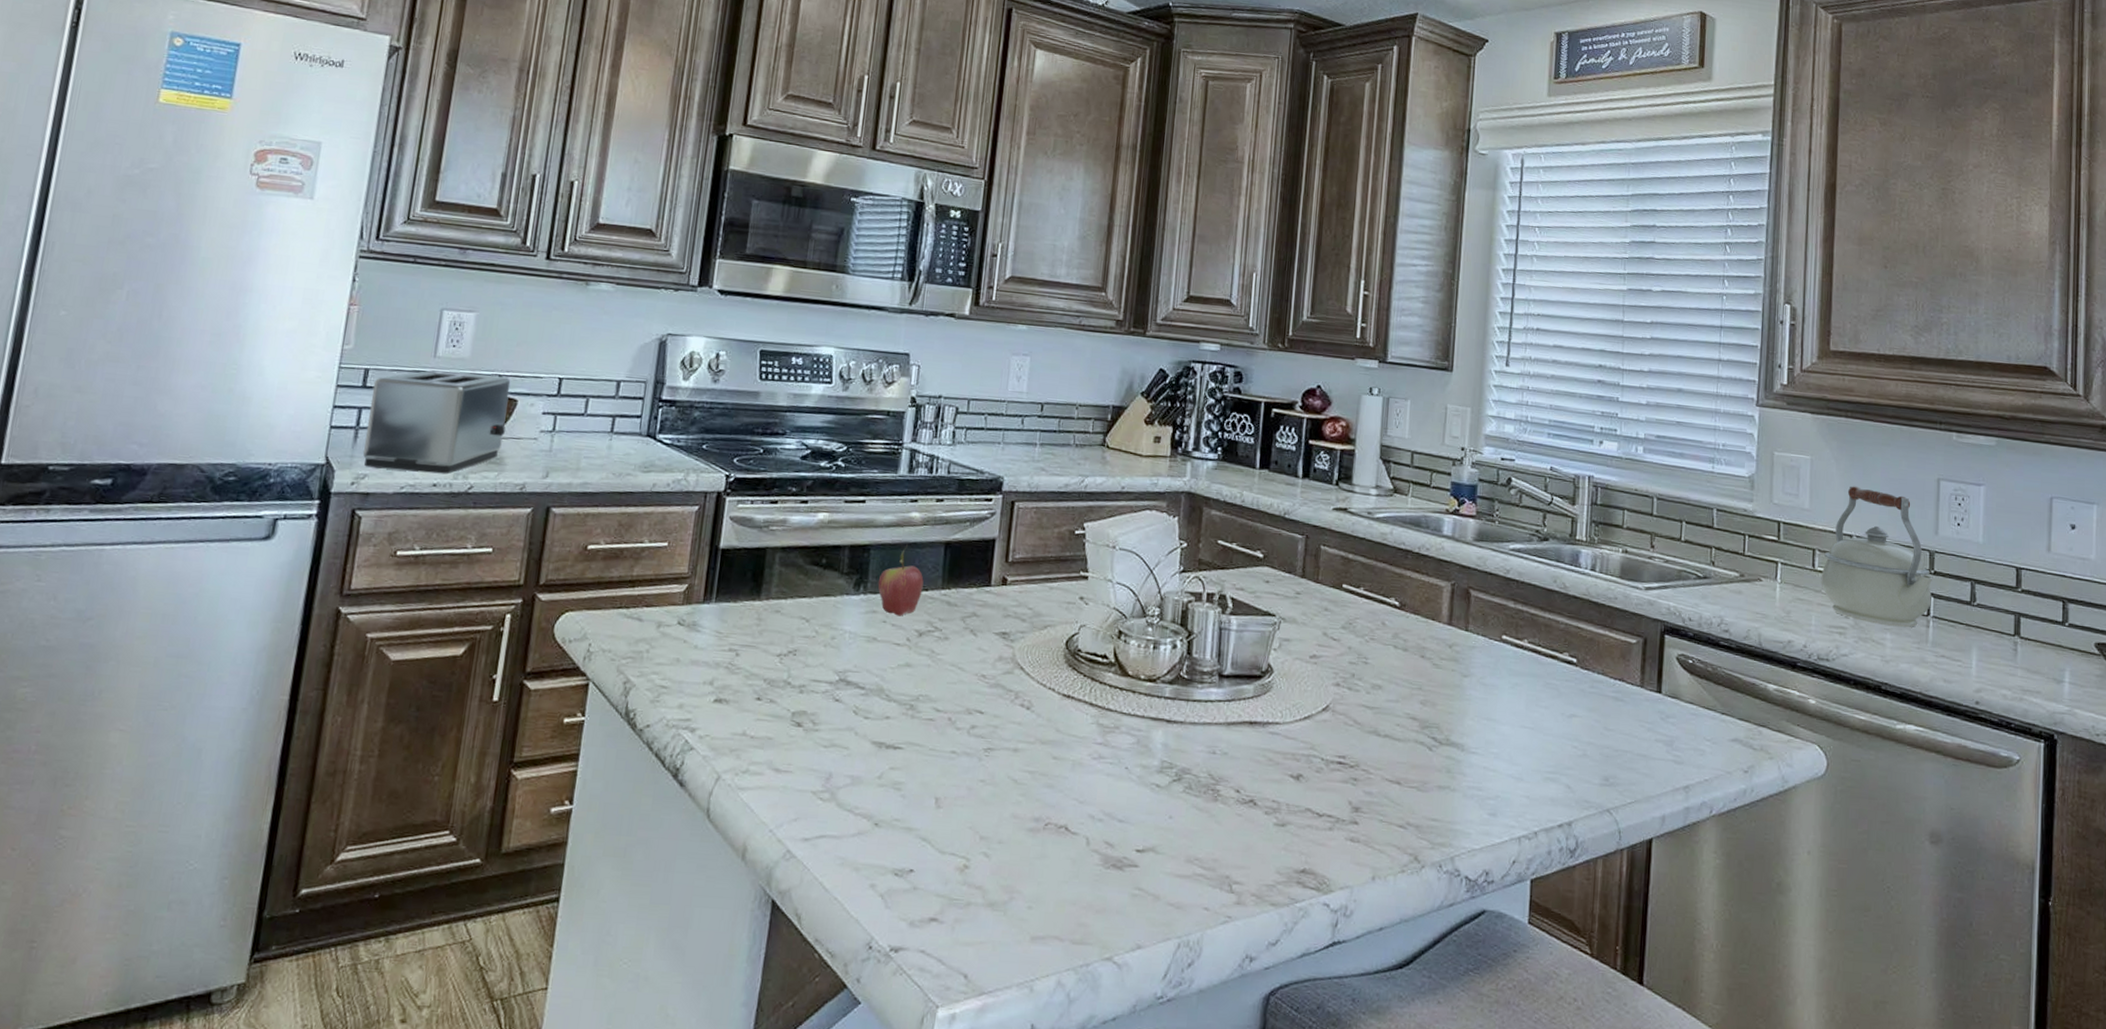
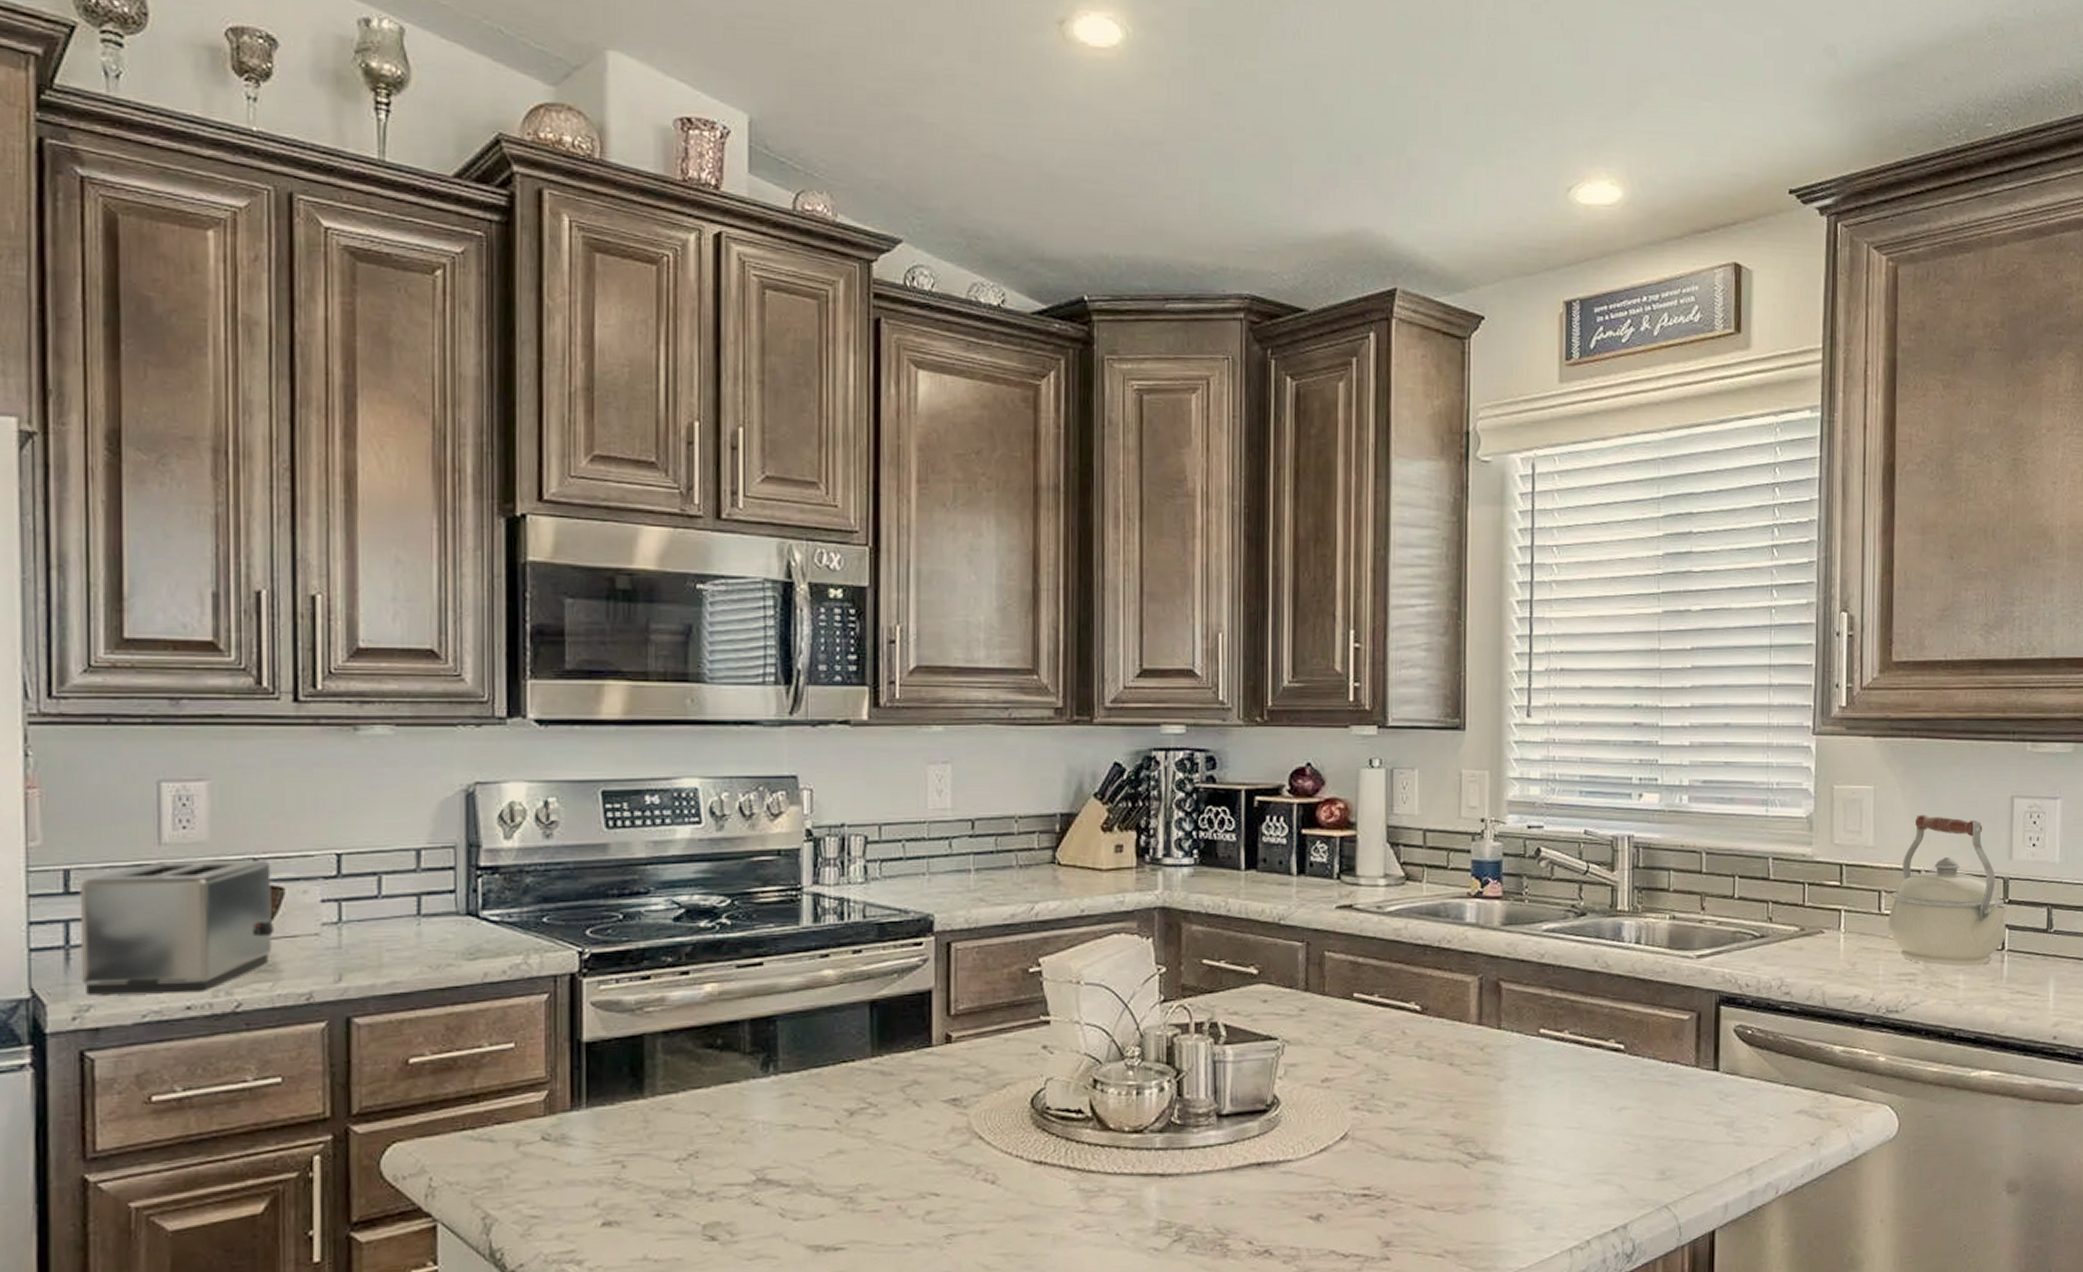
fruit: present [877,544,924,617] -> none [791,1009,848,1096]

